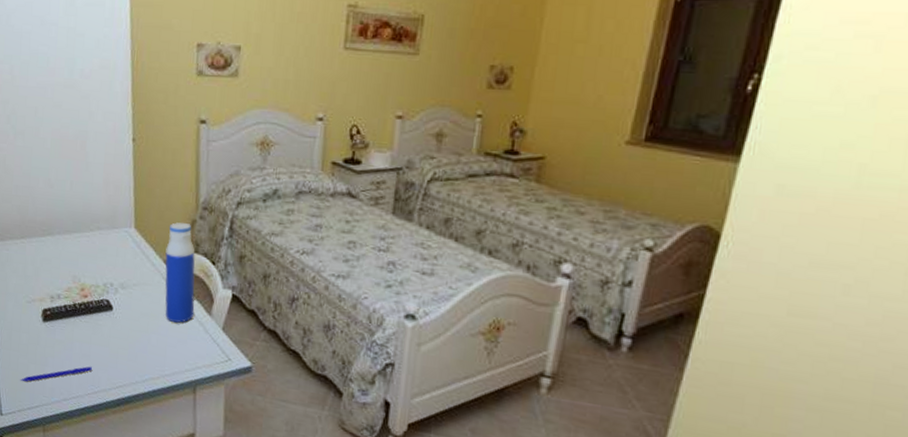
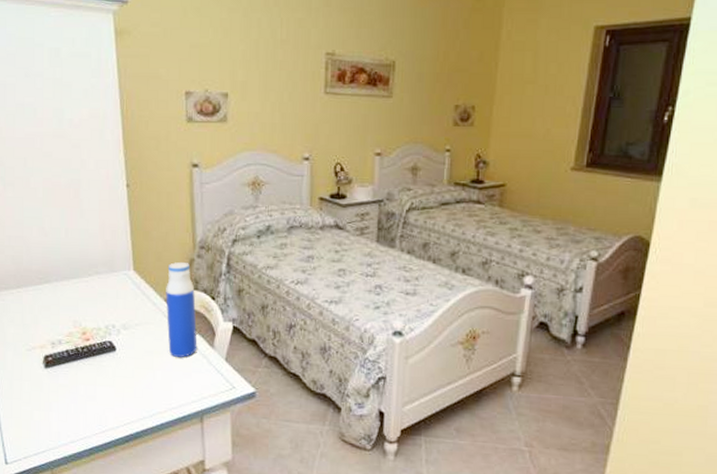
pen: present [20,366,92,382] -> none [24,407,98,429]

